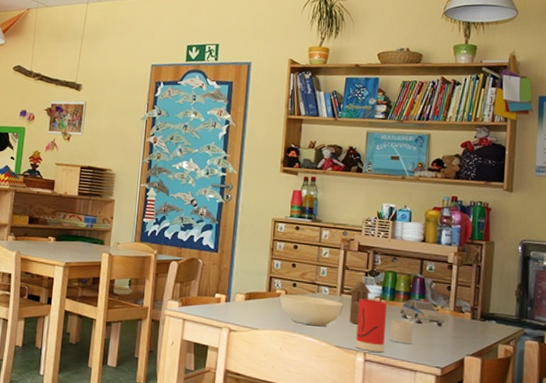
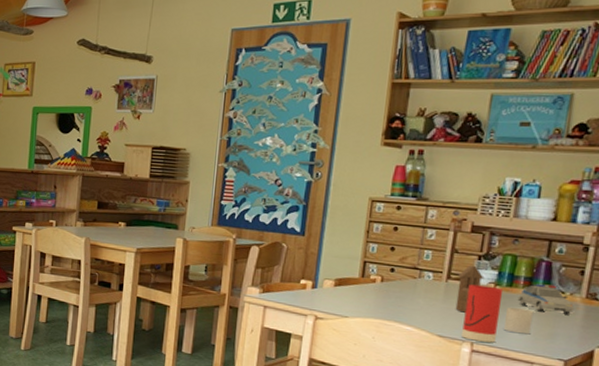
bowl: present [279,294,344,327] -> none [374,279,450,315]

